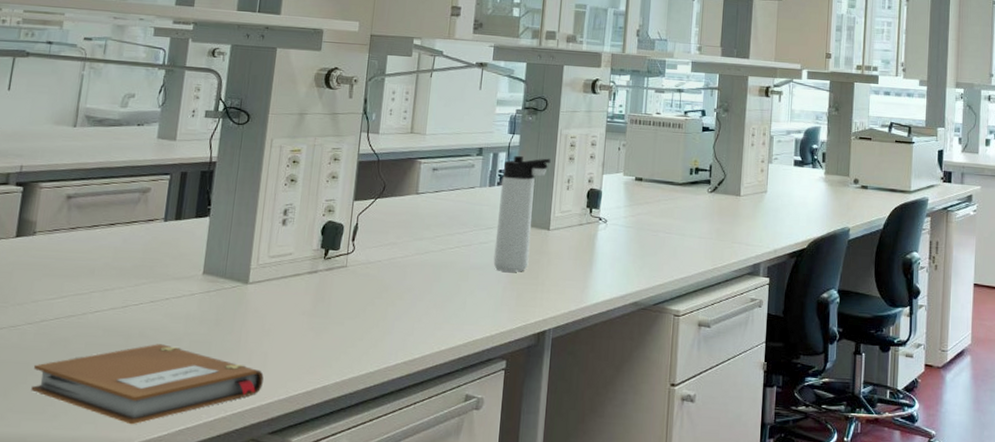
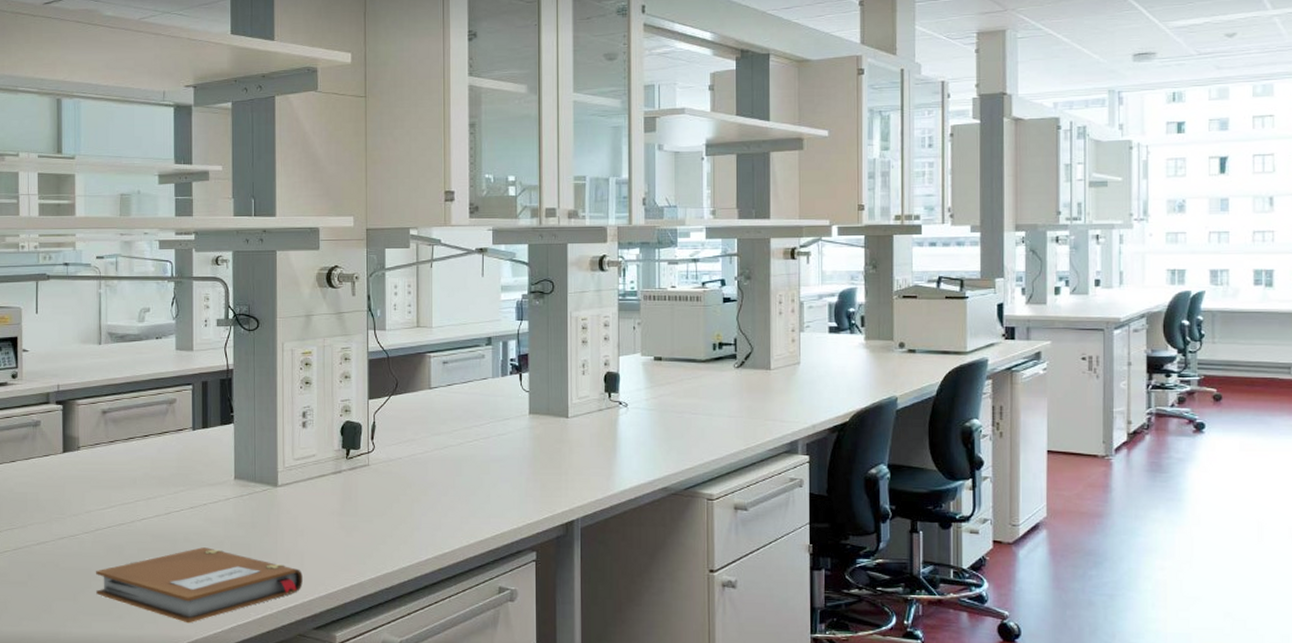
thermos bottle: present [493,156,551,272] -> none [513,343,563,462]

